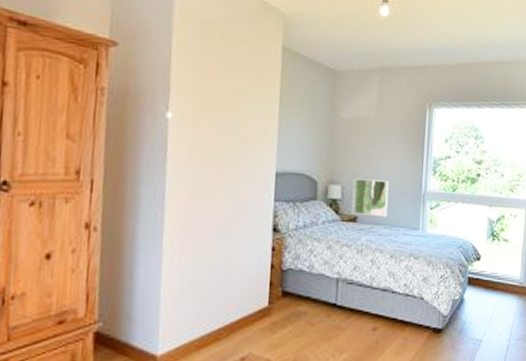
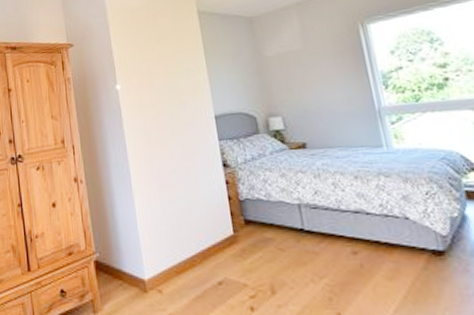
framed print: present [352,178,389,218] -> none [293,104,340,141]

